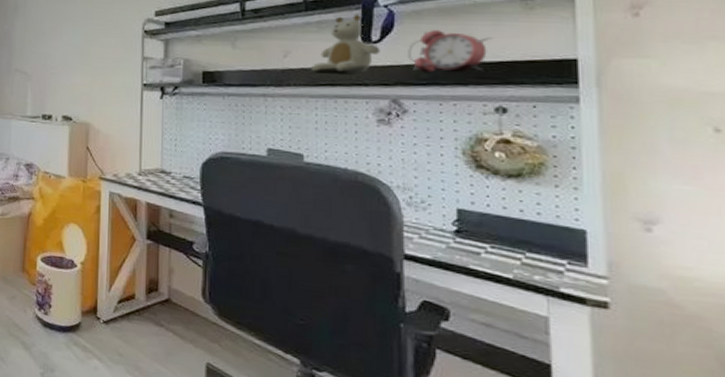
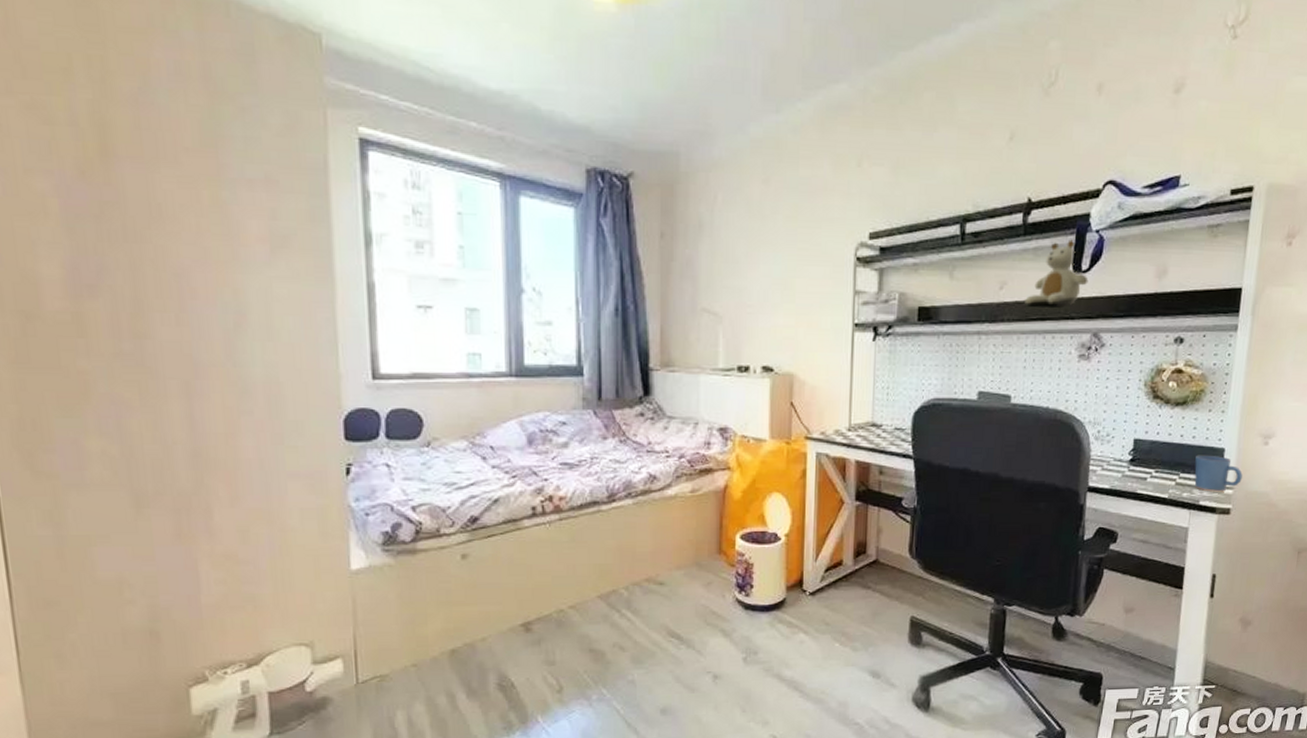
alarm clock: present [408,29,494,74] -> none [1111,257,1183,305]
mug: none [545,234,619,281] -> present [1194,455,1243,492]

